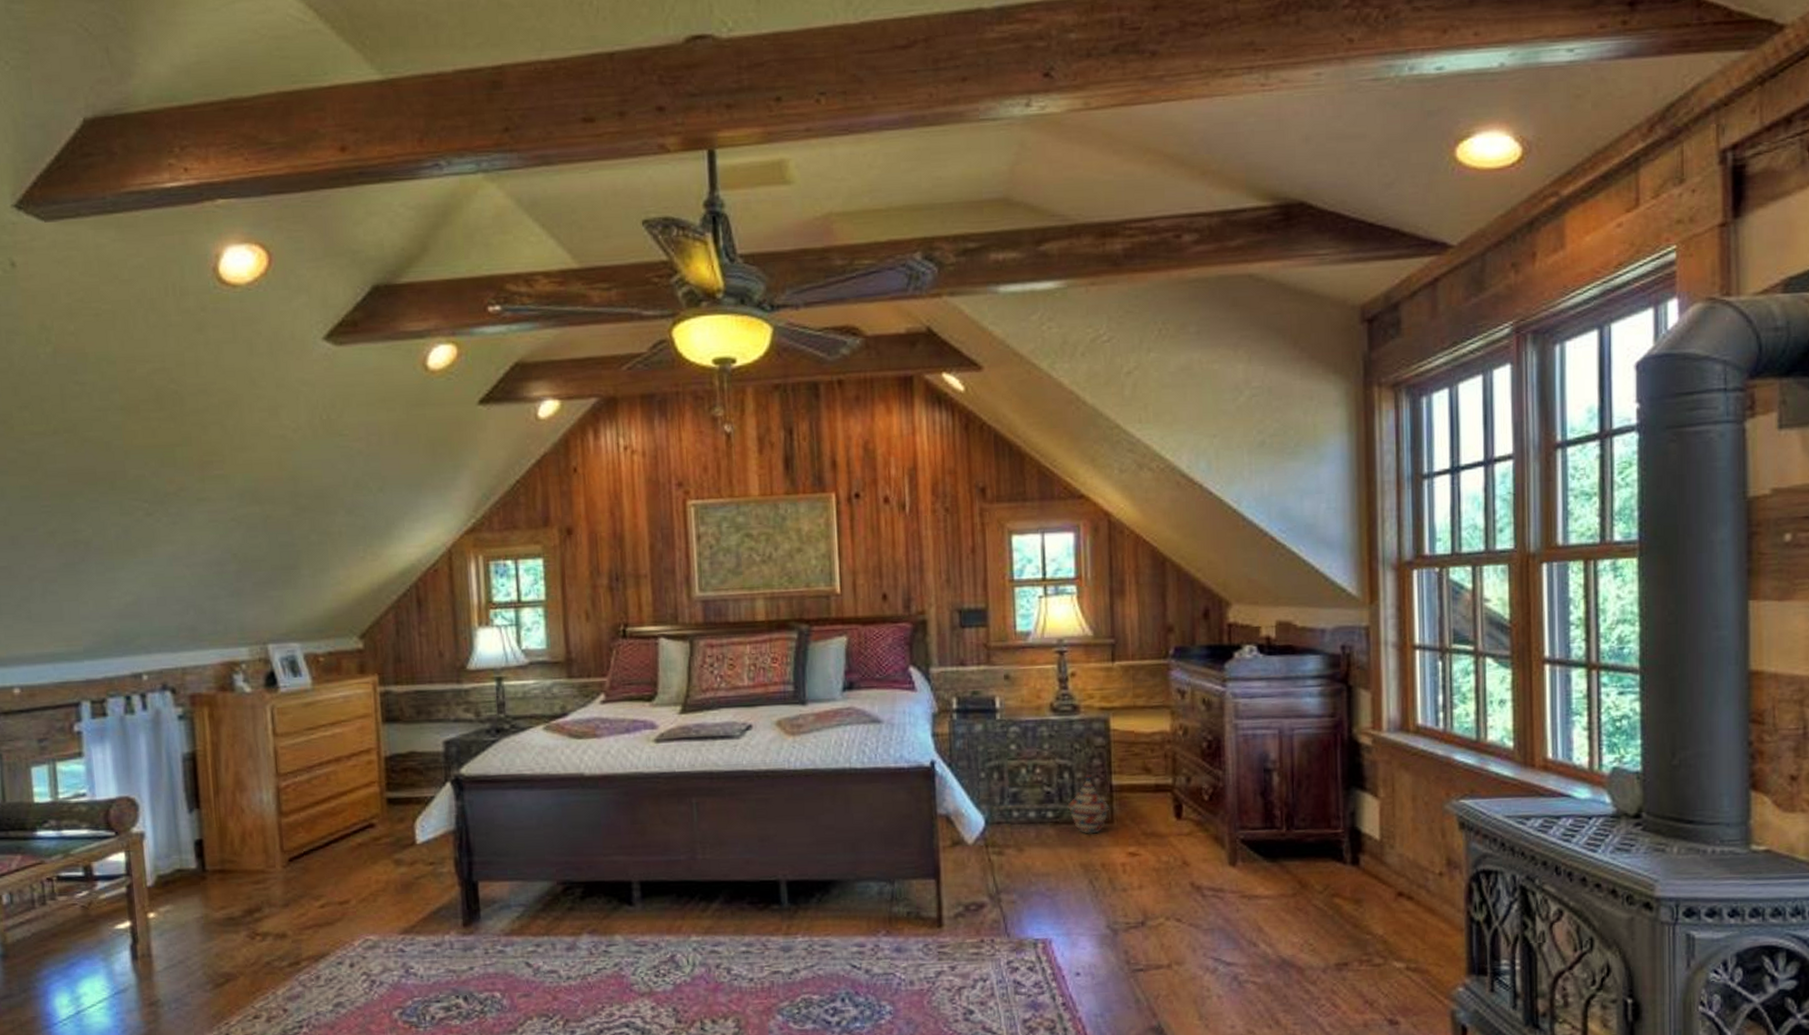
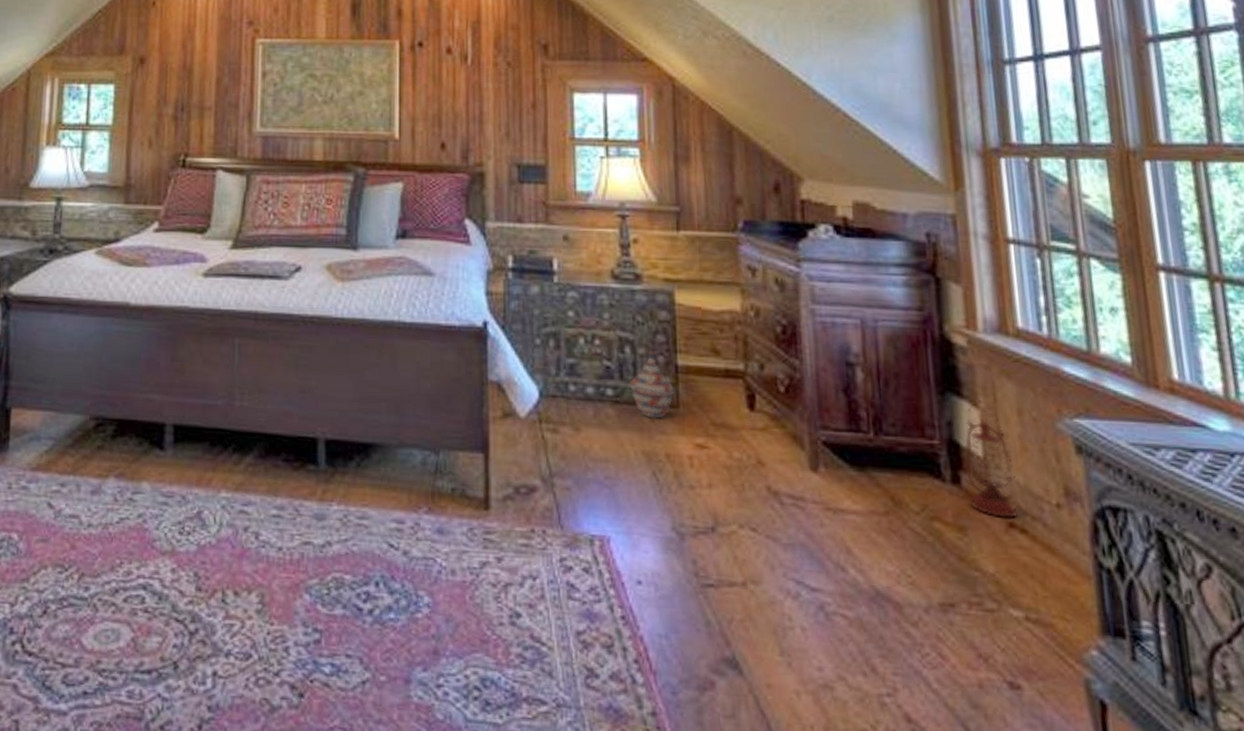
lantern: none [1363,791,1407,890] -> present [963,400,1019,520]

